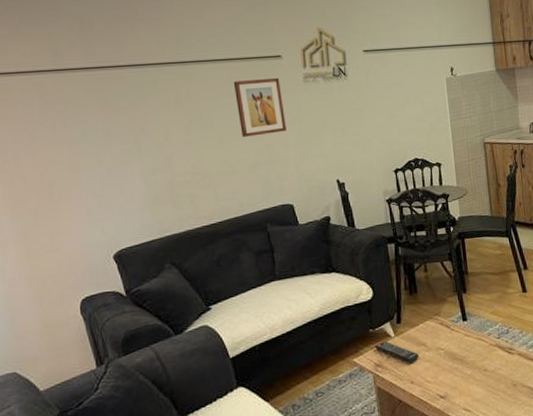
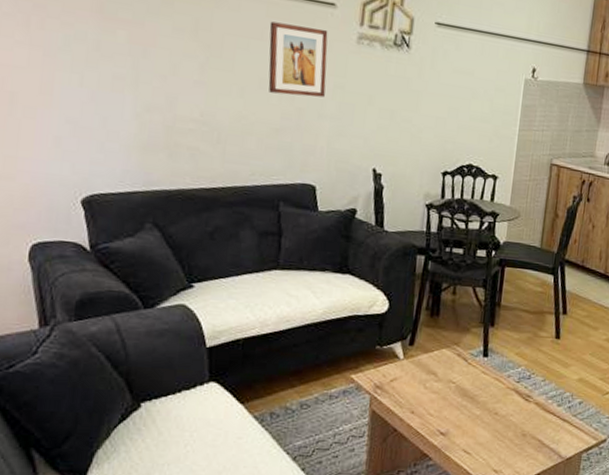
remote control: present [374,341,419,363] -> none [378,362,427,392]

